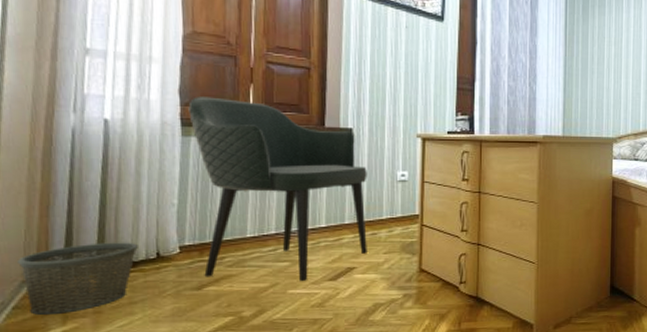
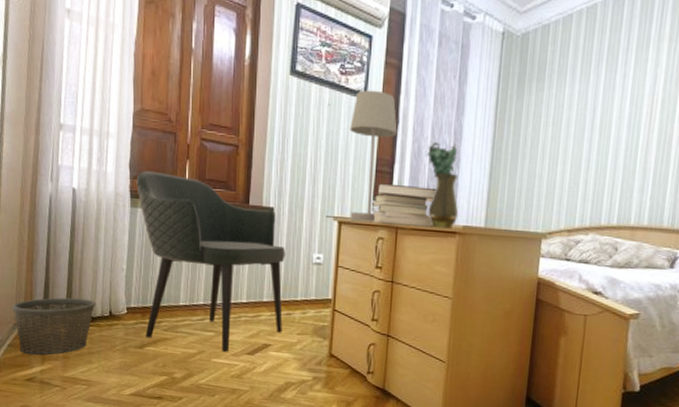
table lamp: none [408,13,476,138] -> present [325,90,398,223]
books: none [456,100,516,139] -> present [372,183,436,227]
vase: none [504,59,539,140] -> present [426,141,459,230]

